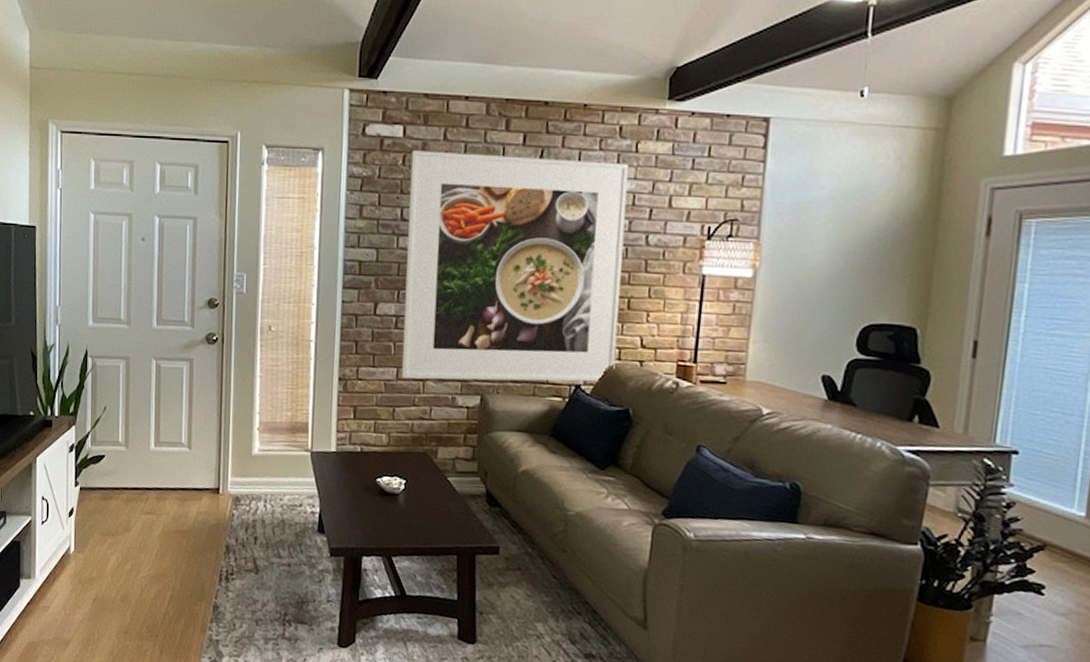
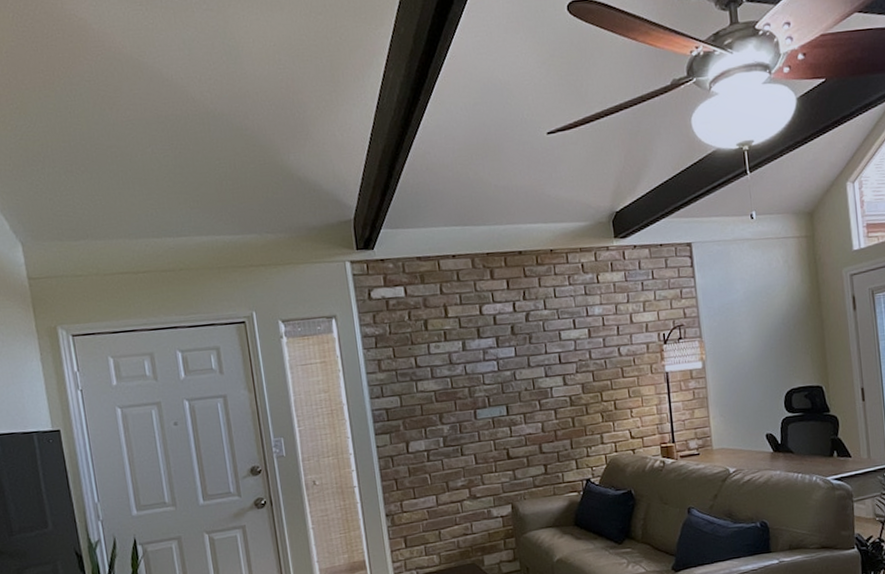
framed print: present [401,150,629,383] -> none [415,293,614,503]

